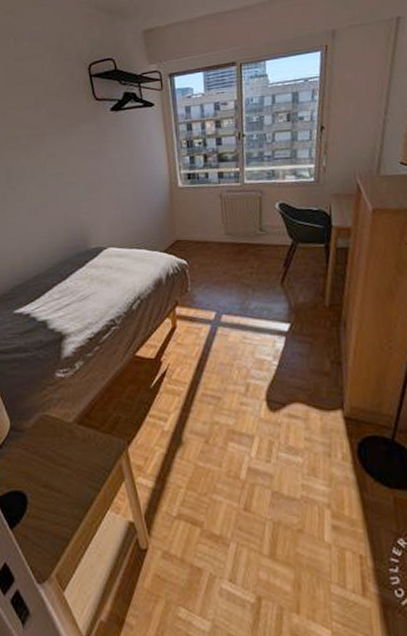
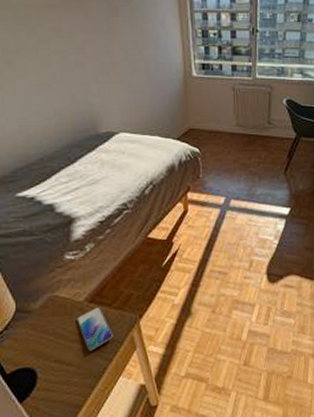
smartphone: none [66,429,101,478] -> present [76,306,113,351]

